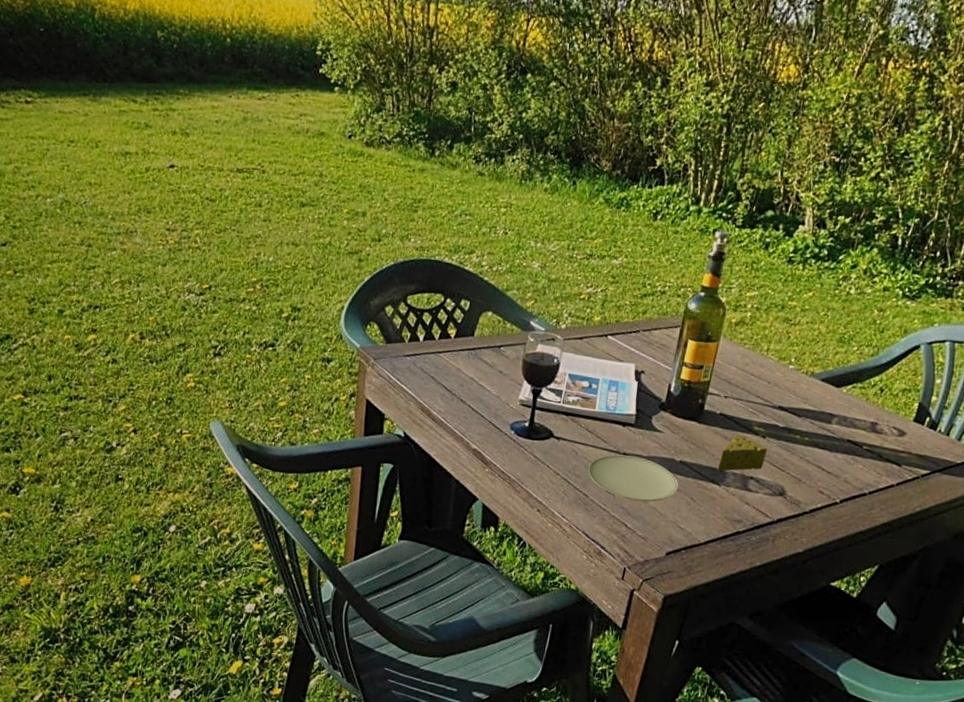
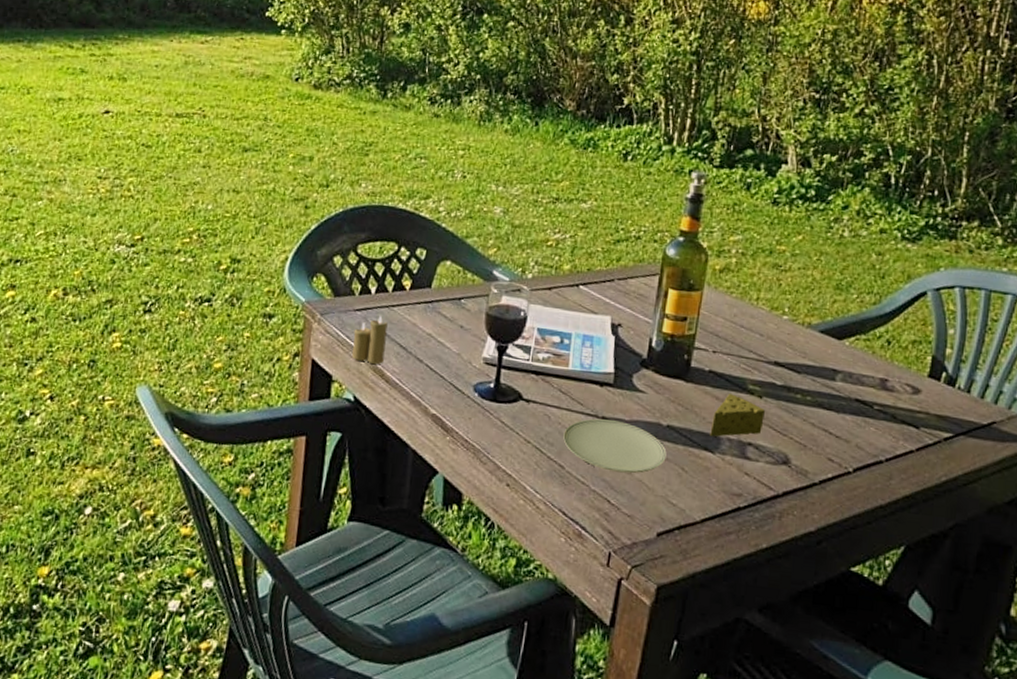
candle: none [402,361,435,405] -> present [352,316,388,365]

